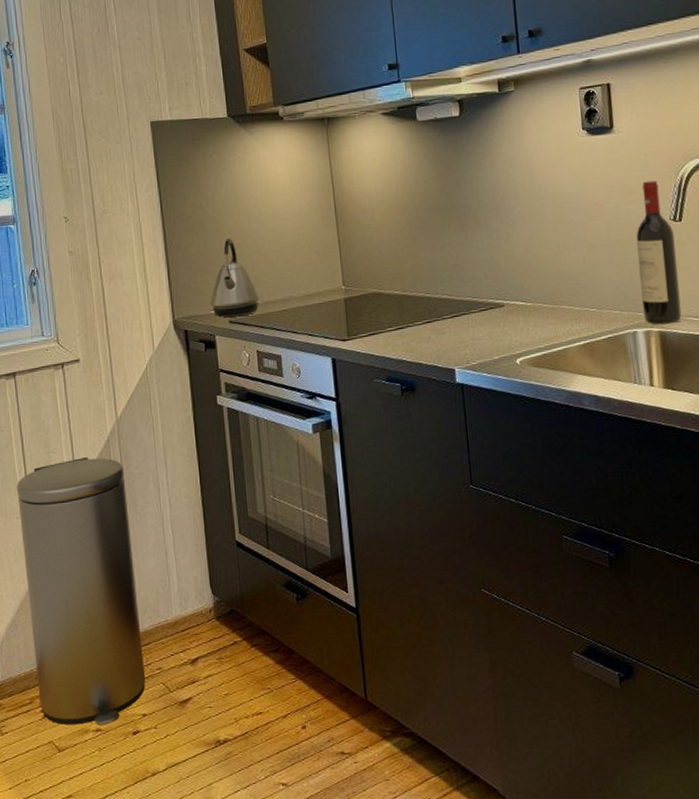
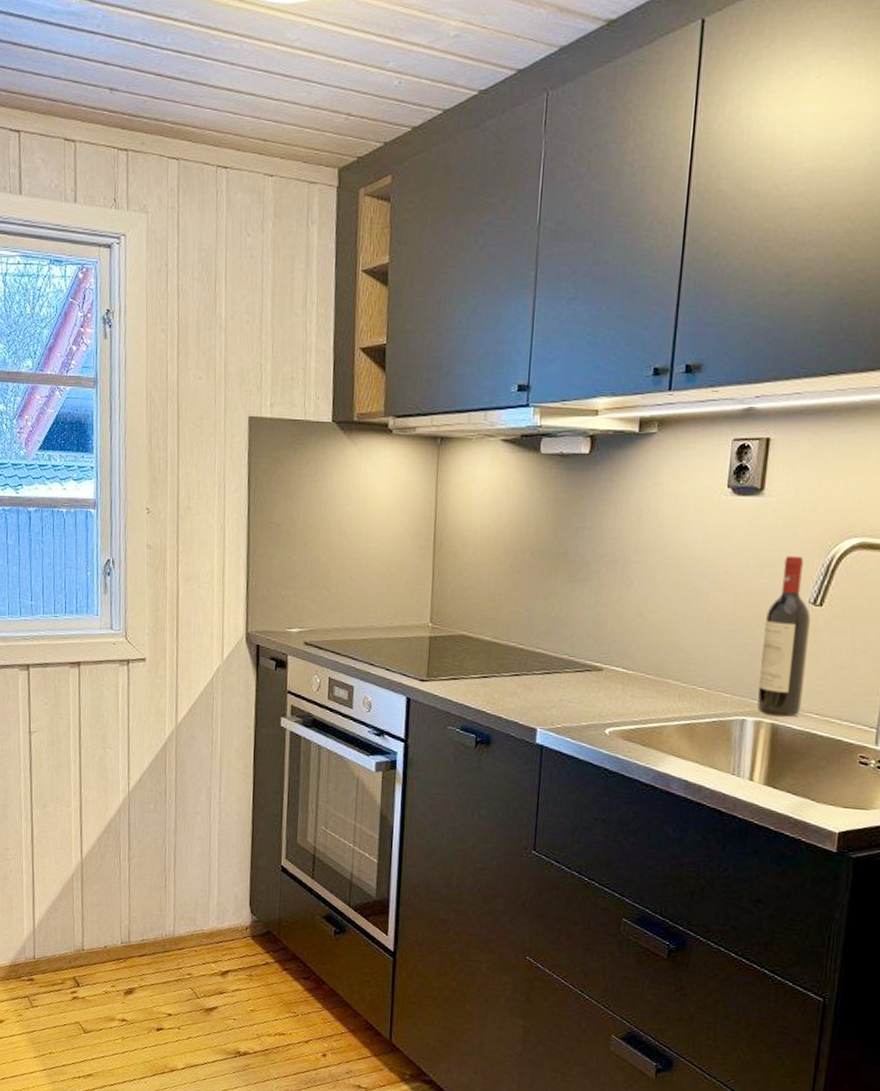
pedal bin: present [17,456,146,725] -> none [70,757,178,1017]
kettle: present [210,238,259,318] -> none [287,555,339,640]

